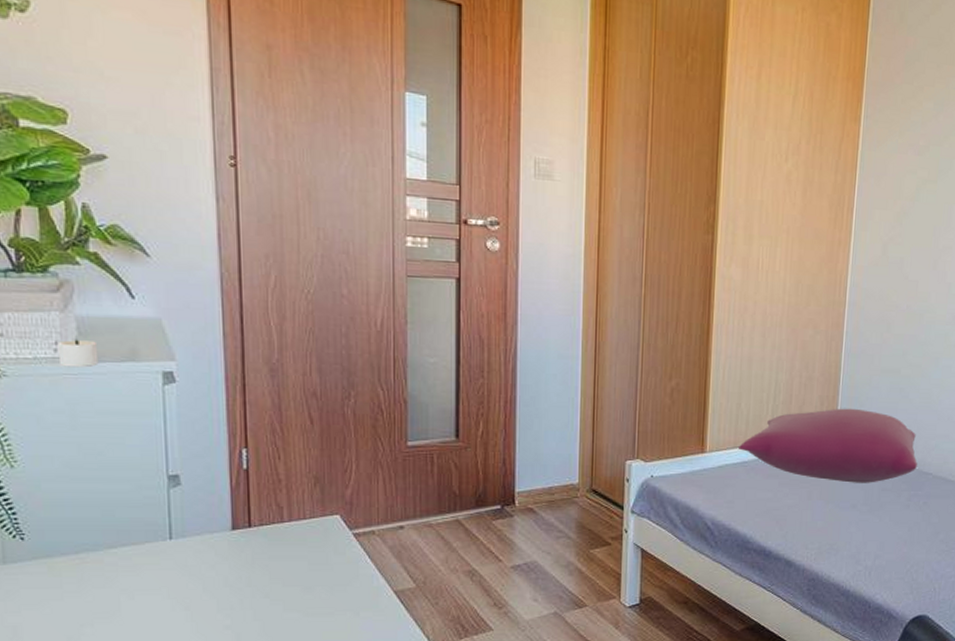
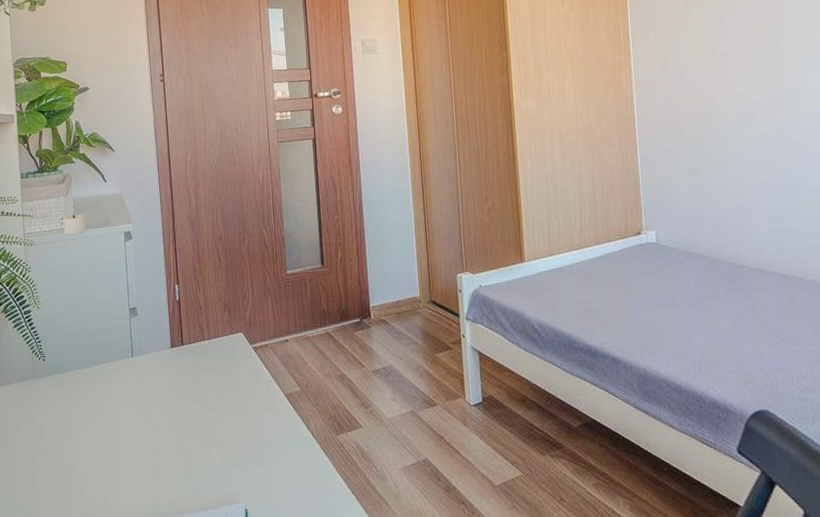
pillow: present [739,408,917,483] -> none [554,210,731,281]

